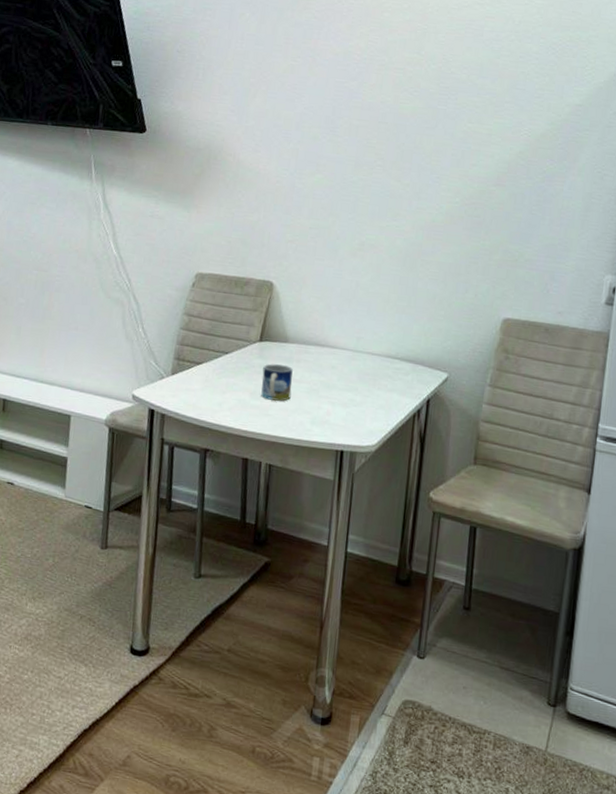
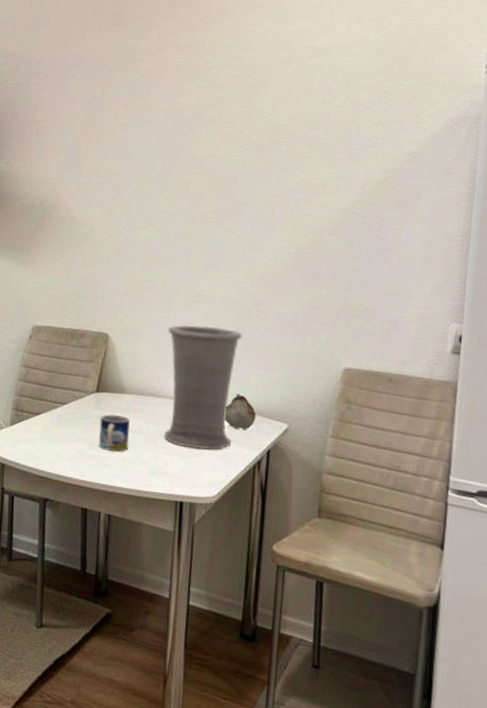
vase: none [326,273,406,399] -> present [163,324,242,450]
fruit: none [387,343,418,379] -> present [225,393,257,430]

